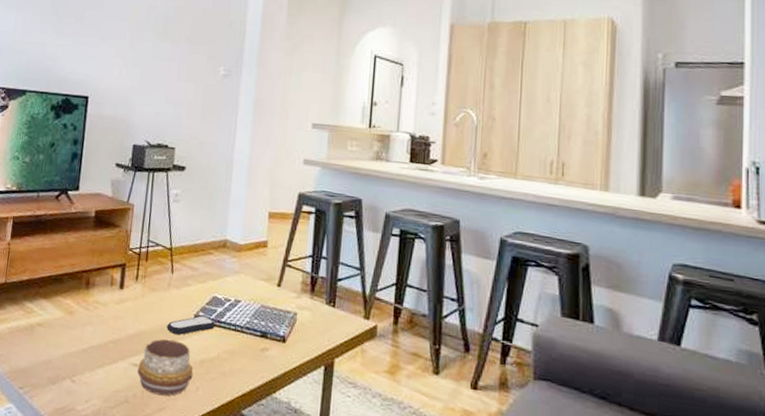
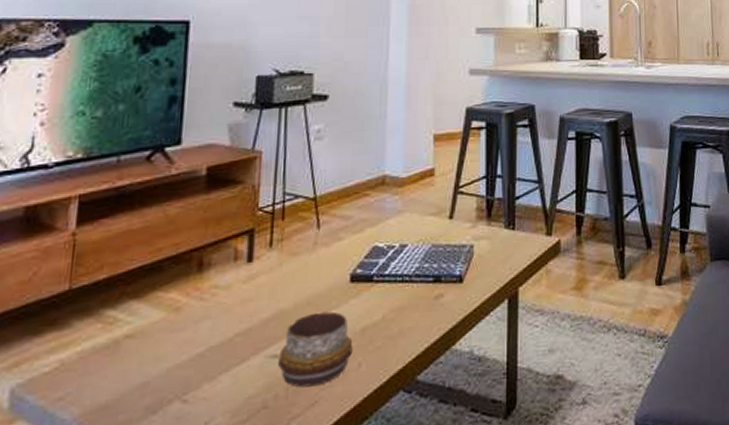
remote control: present [167,315,215,335] -> none [315,273,377,304]

